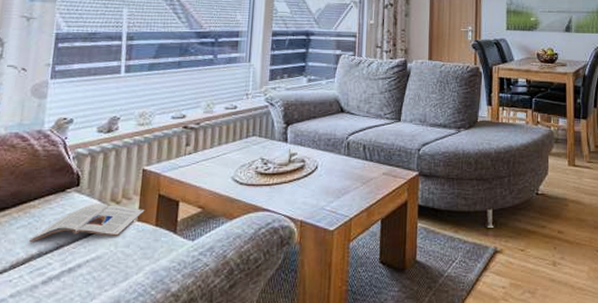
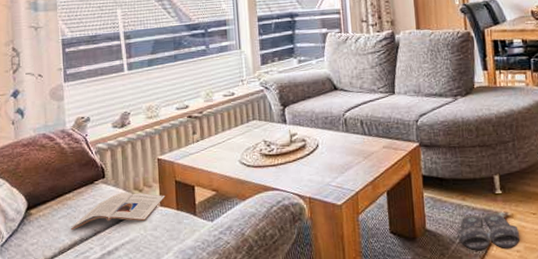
slippers: none [446,248,506,286] -> present [457,213,519,251]

